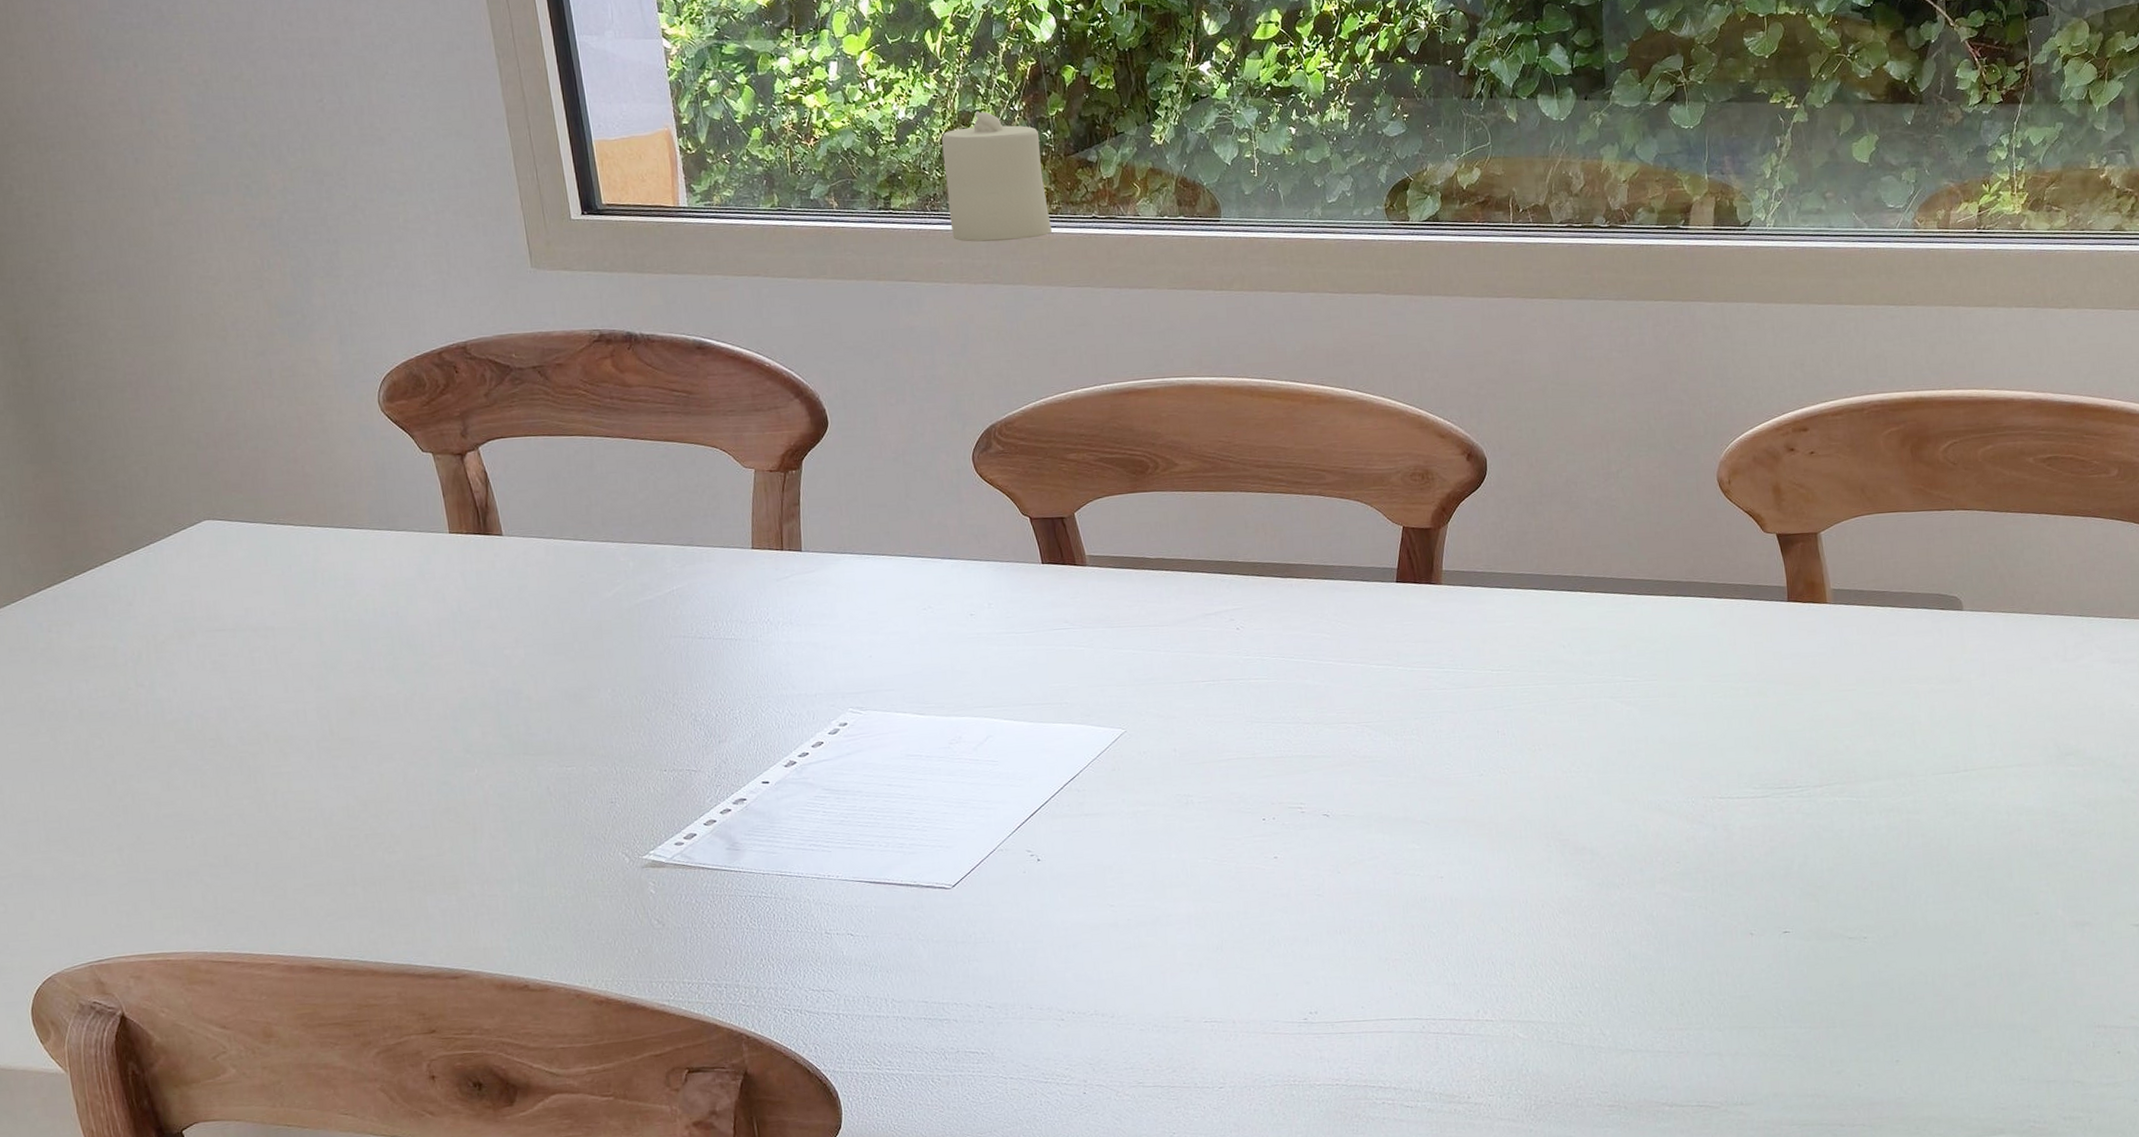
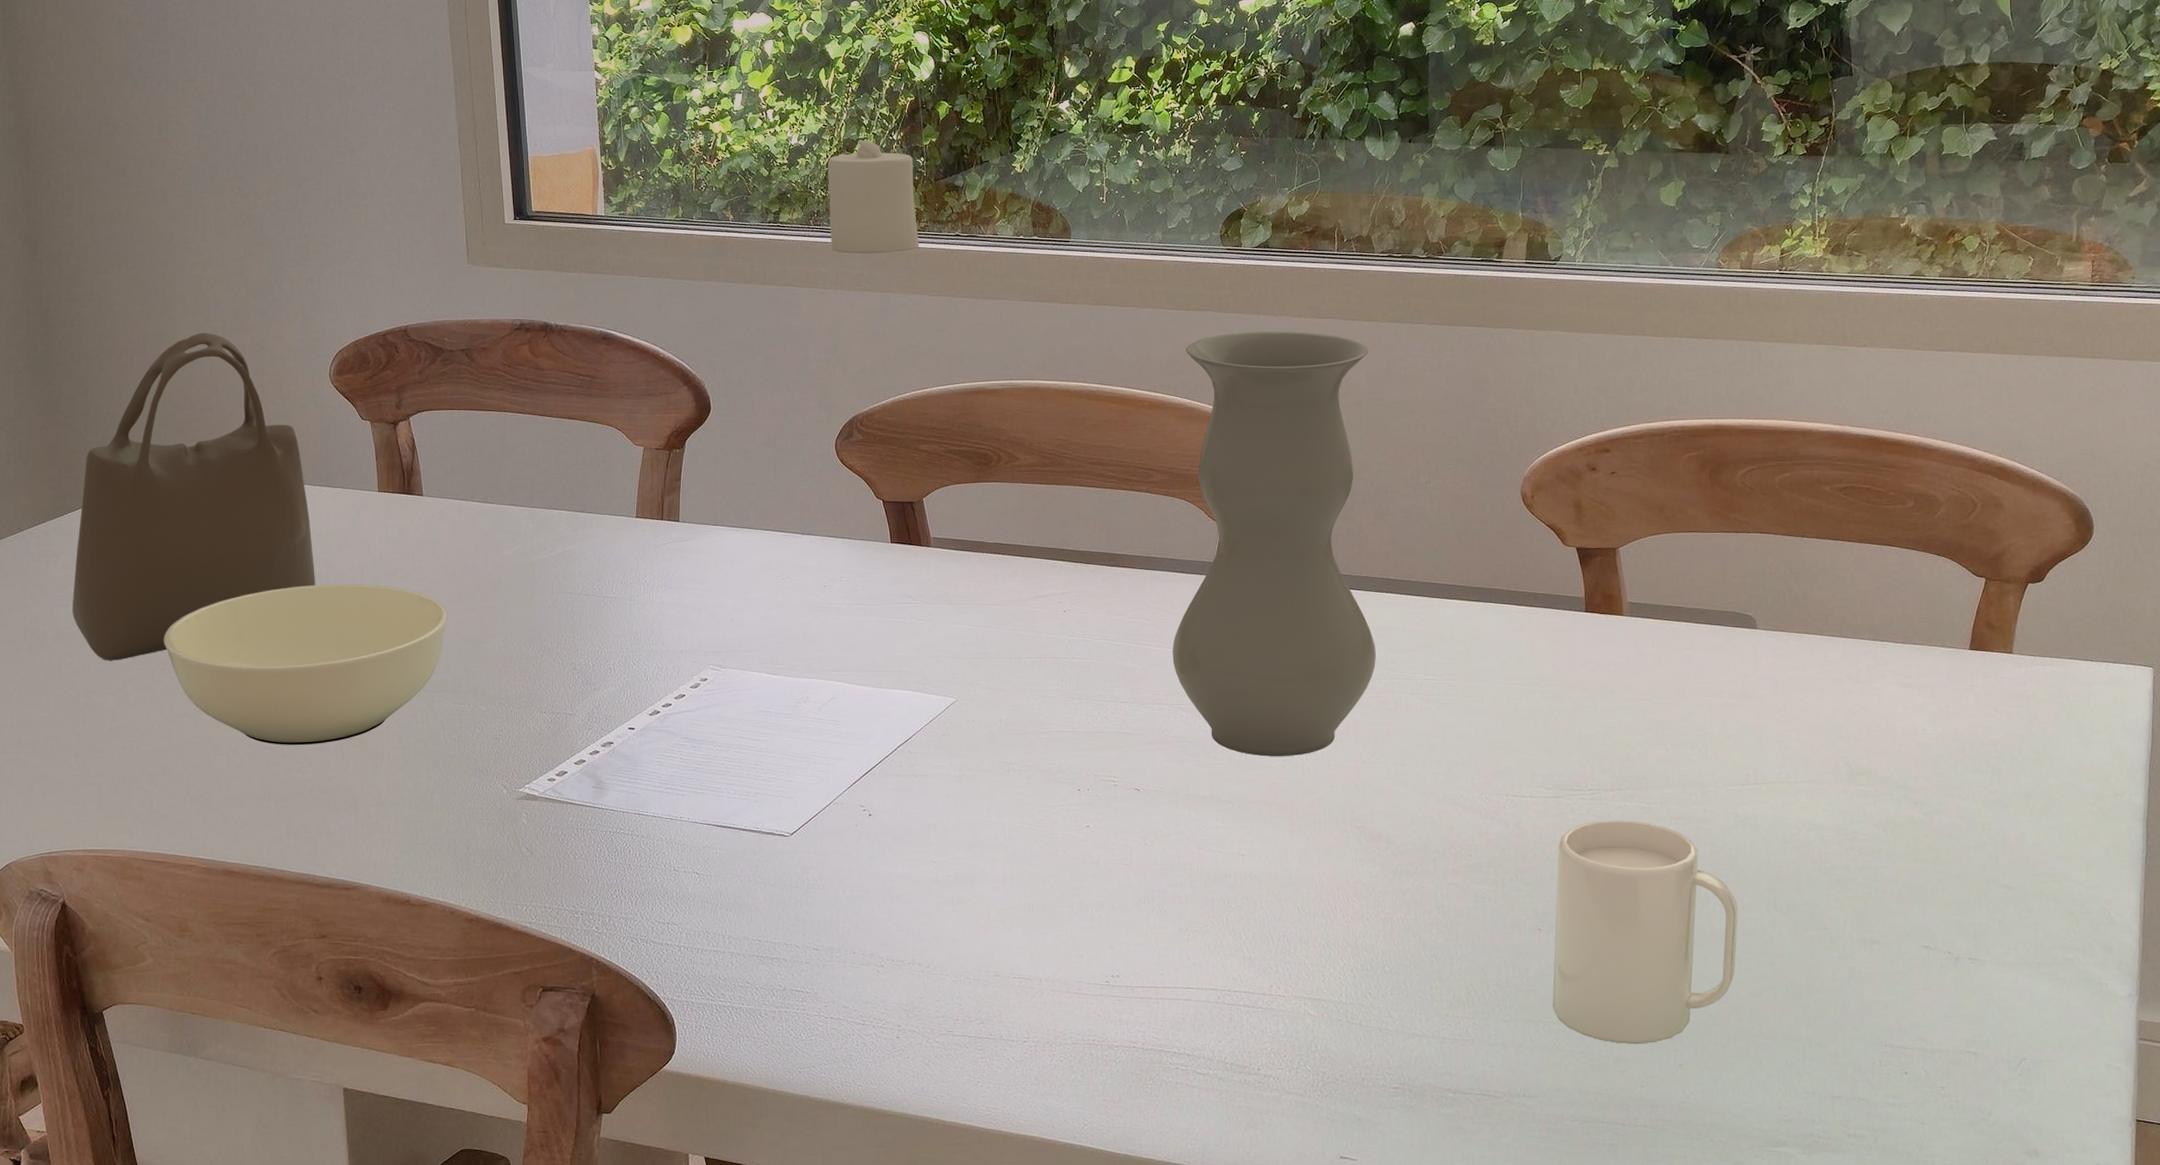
handbag: none [93,358,386,741] -> present [72,332,316,661]
bowl: none [209,638,545,824] -> present [163,583,448,745]
vase: none [1354,312,1573,772] -> present [1172,331,1377,757]
mug: none [1766,815,1951,1045] -> present [1552,820,1738,1045]

